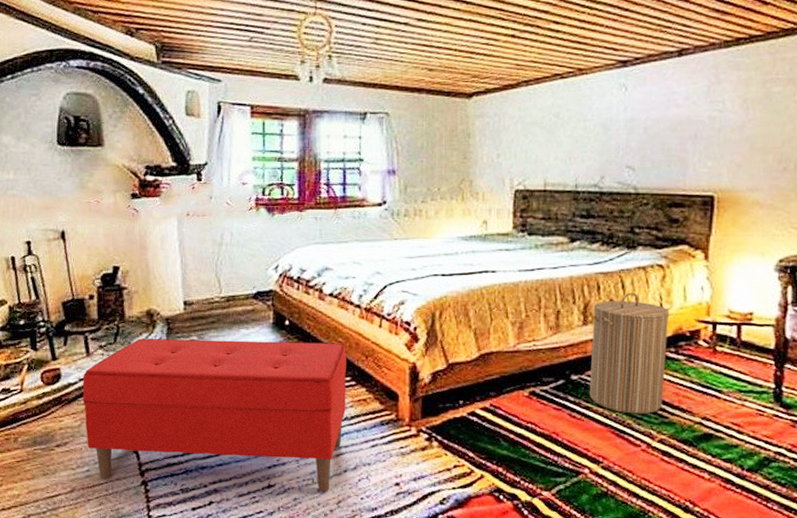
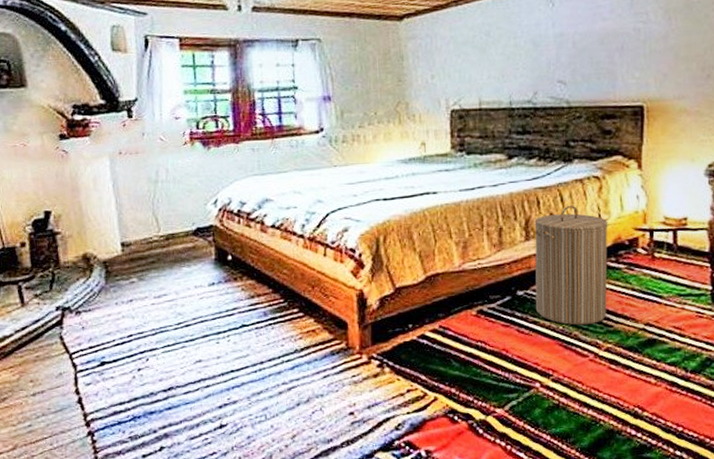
bench: present [82,338,346,492] -> none [19,275,295,434]

